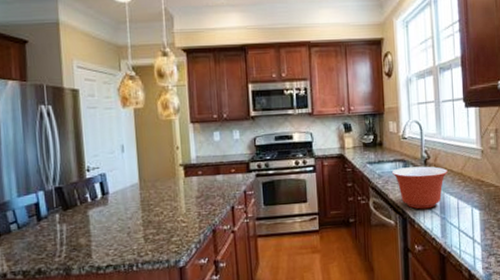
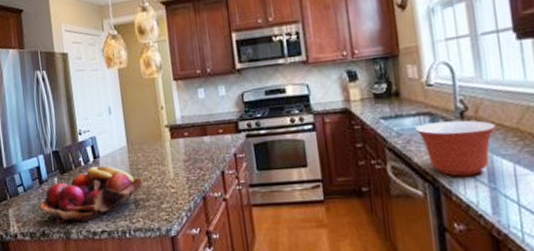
fruit basket: none [37,202,154,259] -> present [40,165,143,222]

